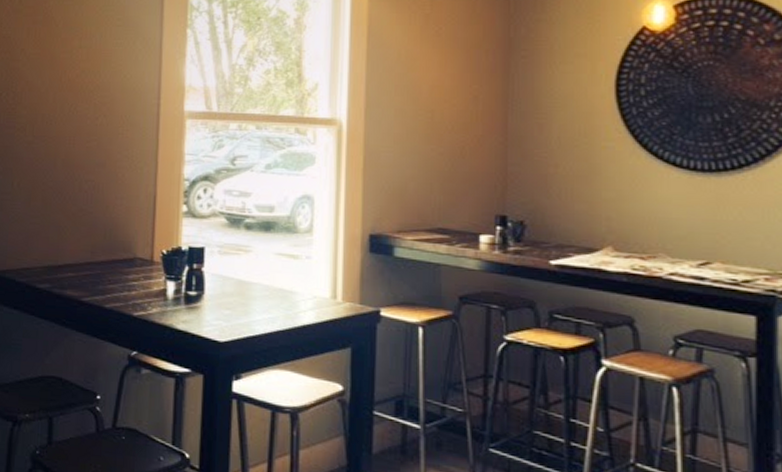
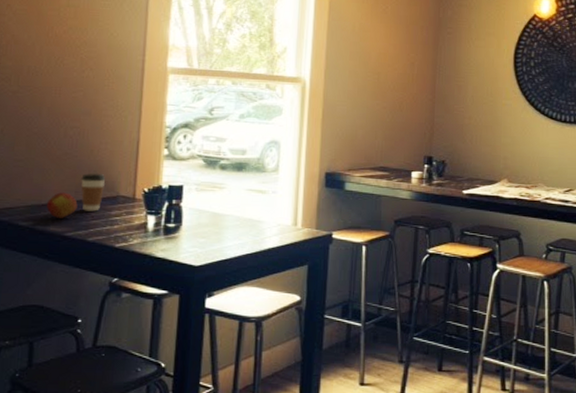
apple: none [63,252,94,281] -> present [47,192,78,218]
coffee cup: none [97,232,122,275] -> present [81,174,106,212]

